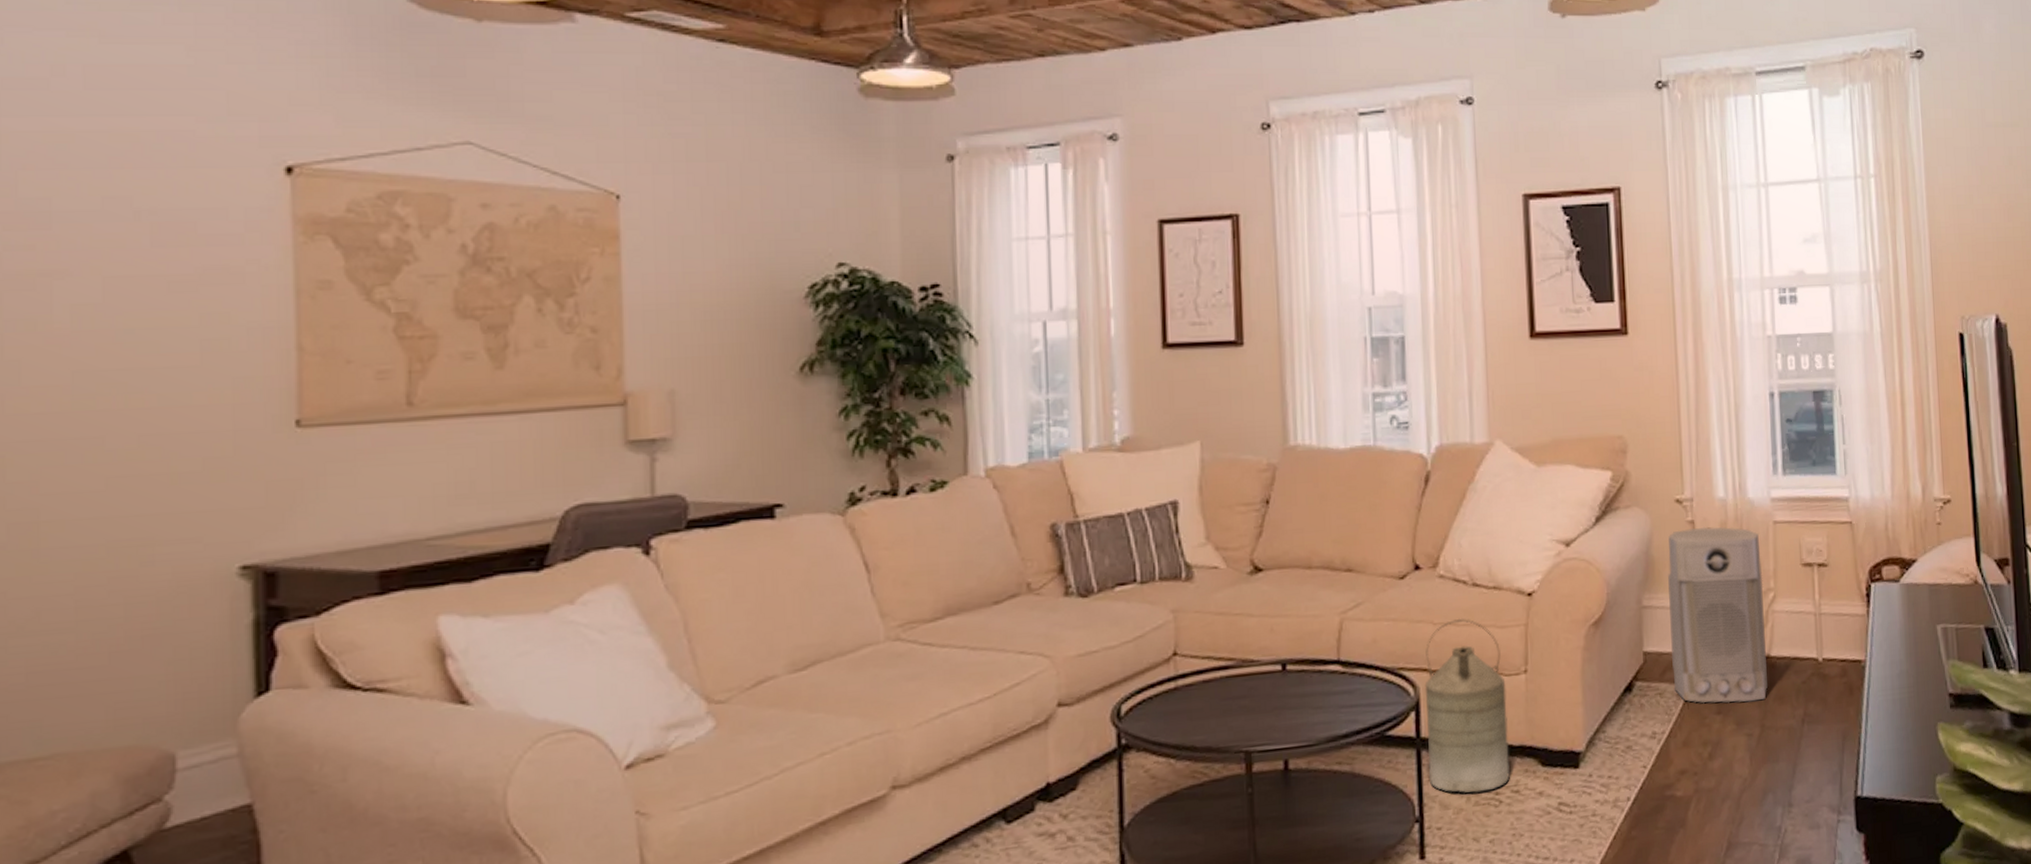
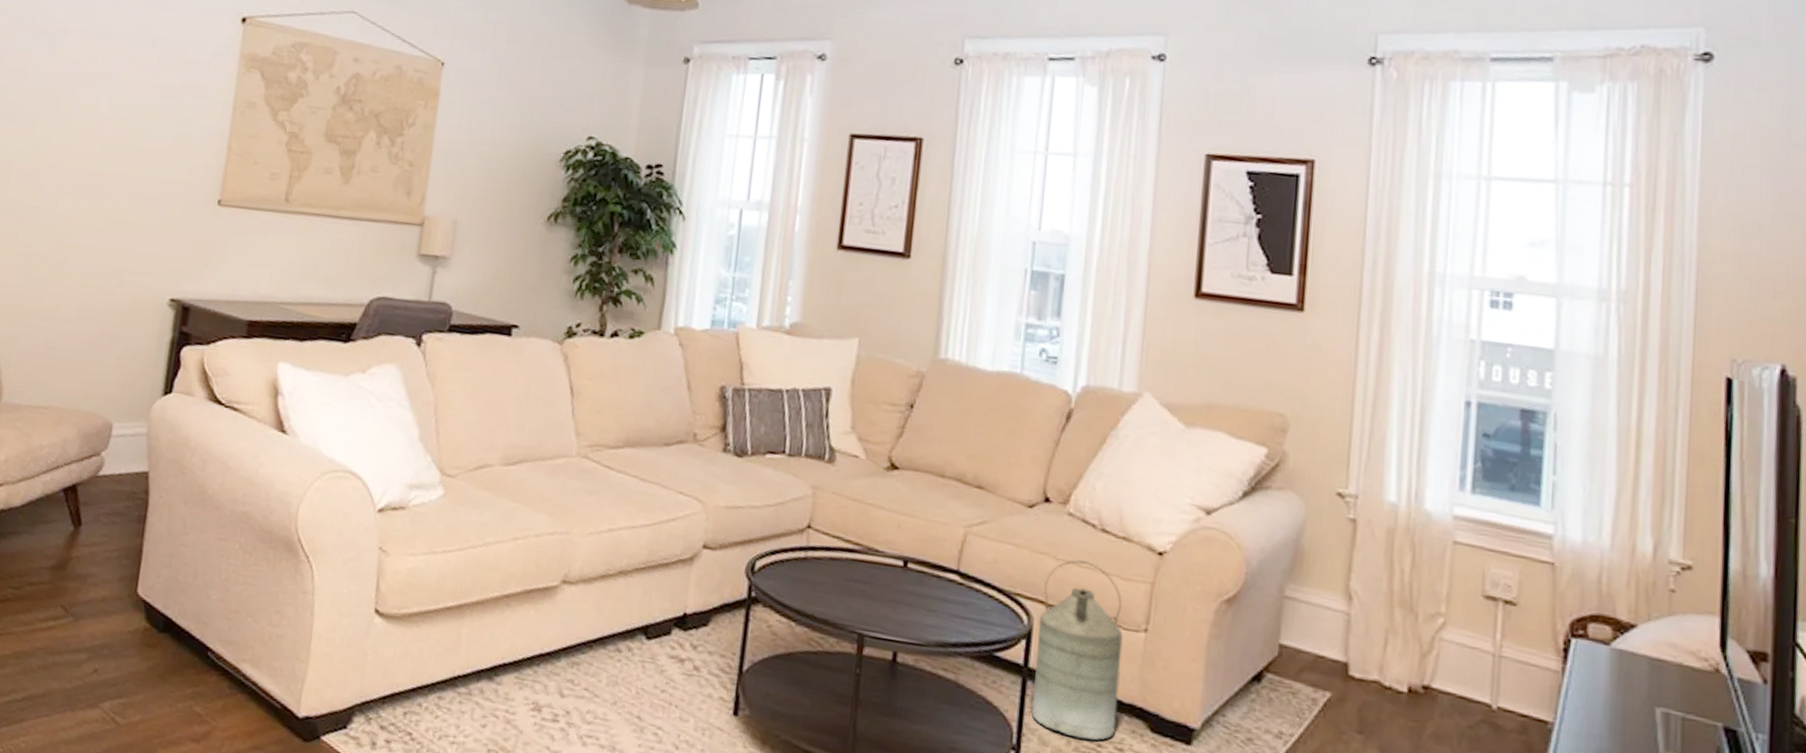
air purifier: present [1668,526,1768,704] -> none [1310,526,1433,732]

